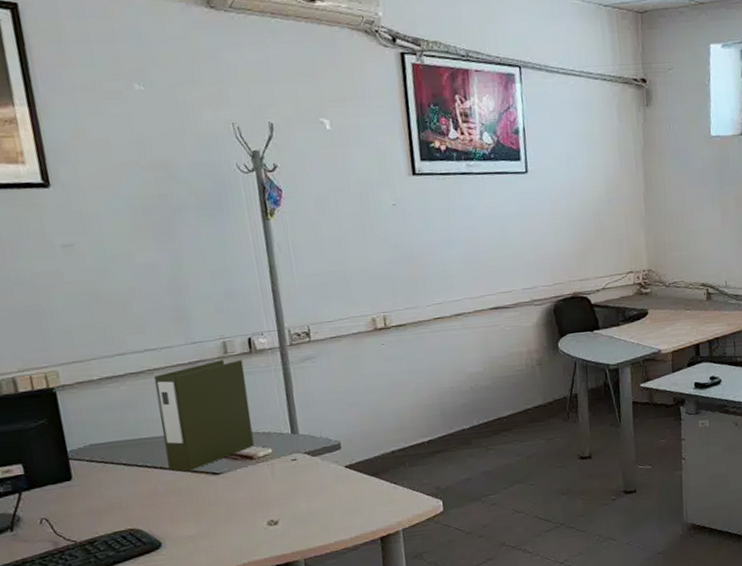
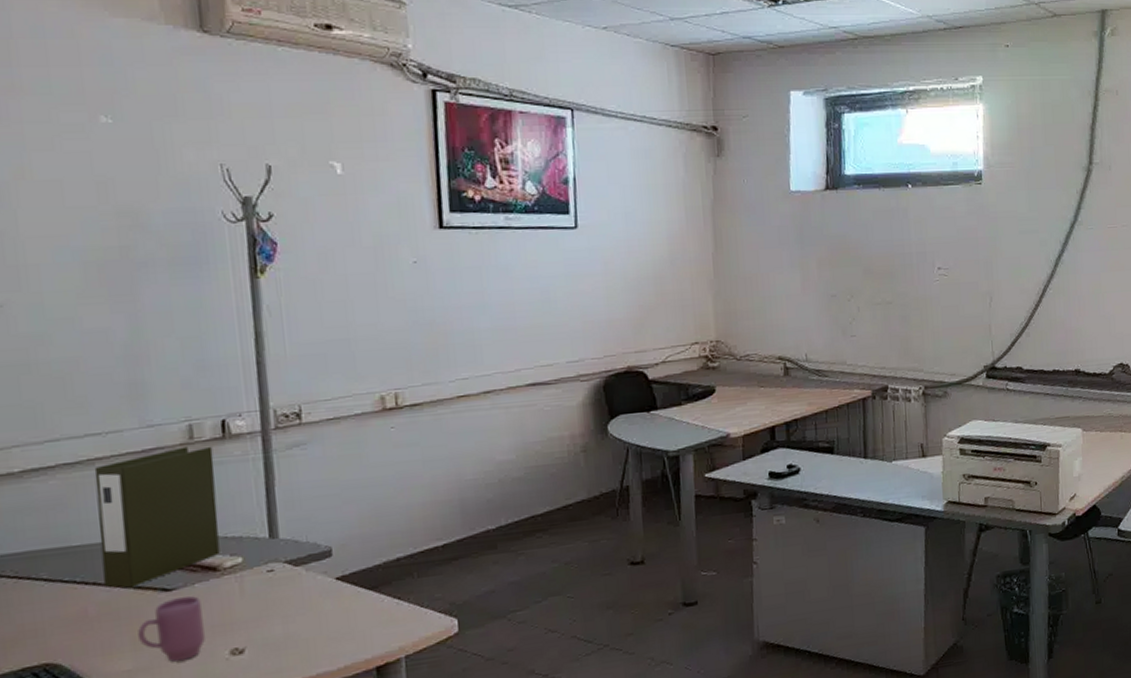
mug: none [196,479,249,530] -> present [138,596,206,662]

